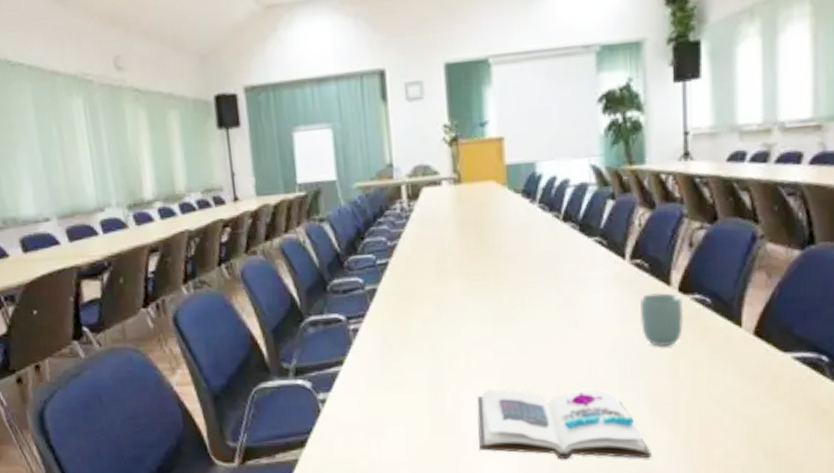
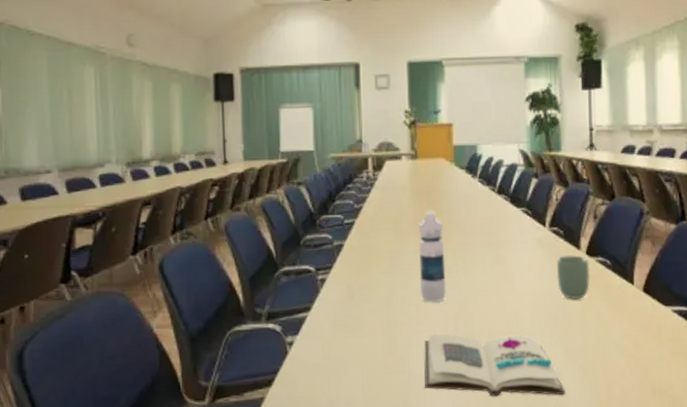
water bottle: none [466,244,502,353] -> present [419,209,446,302]

